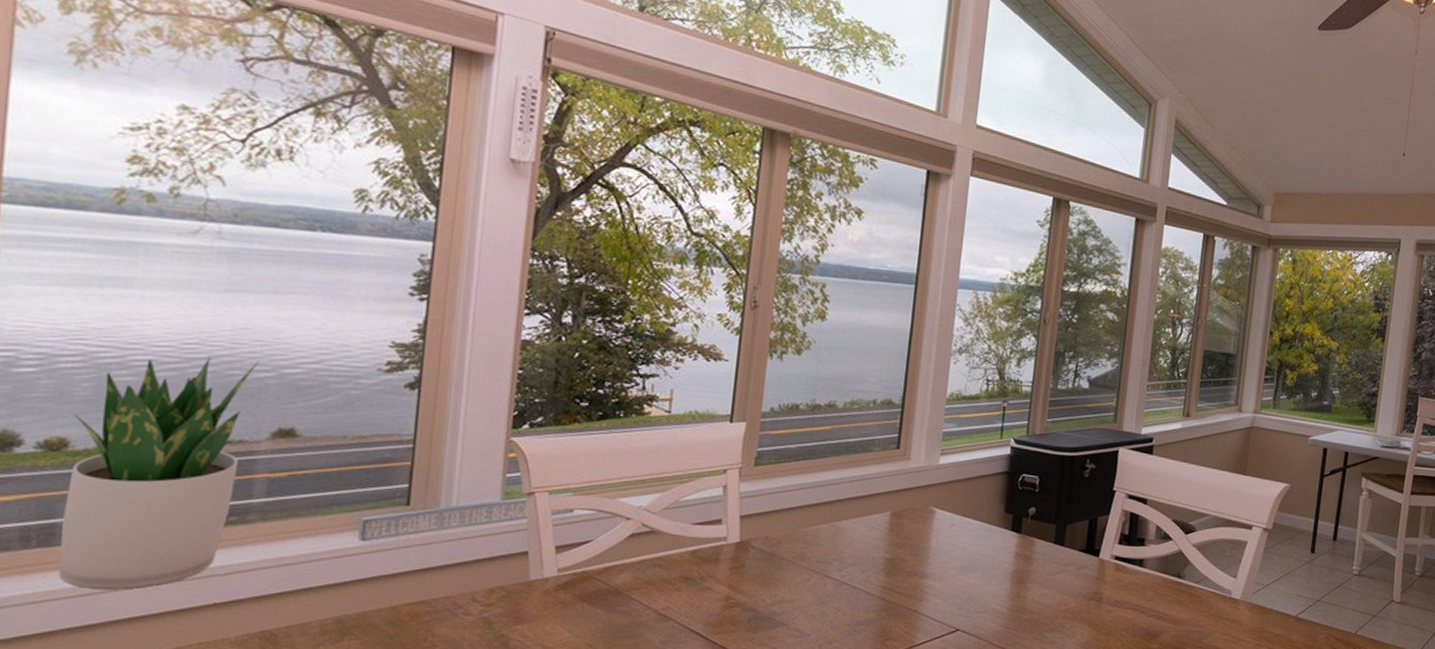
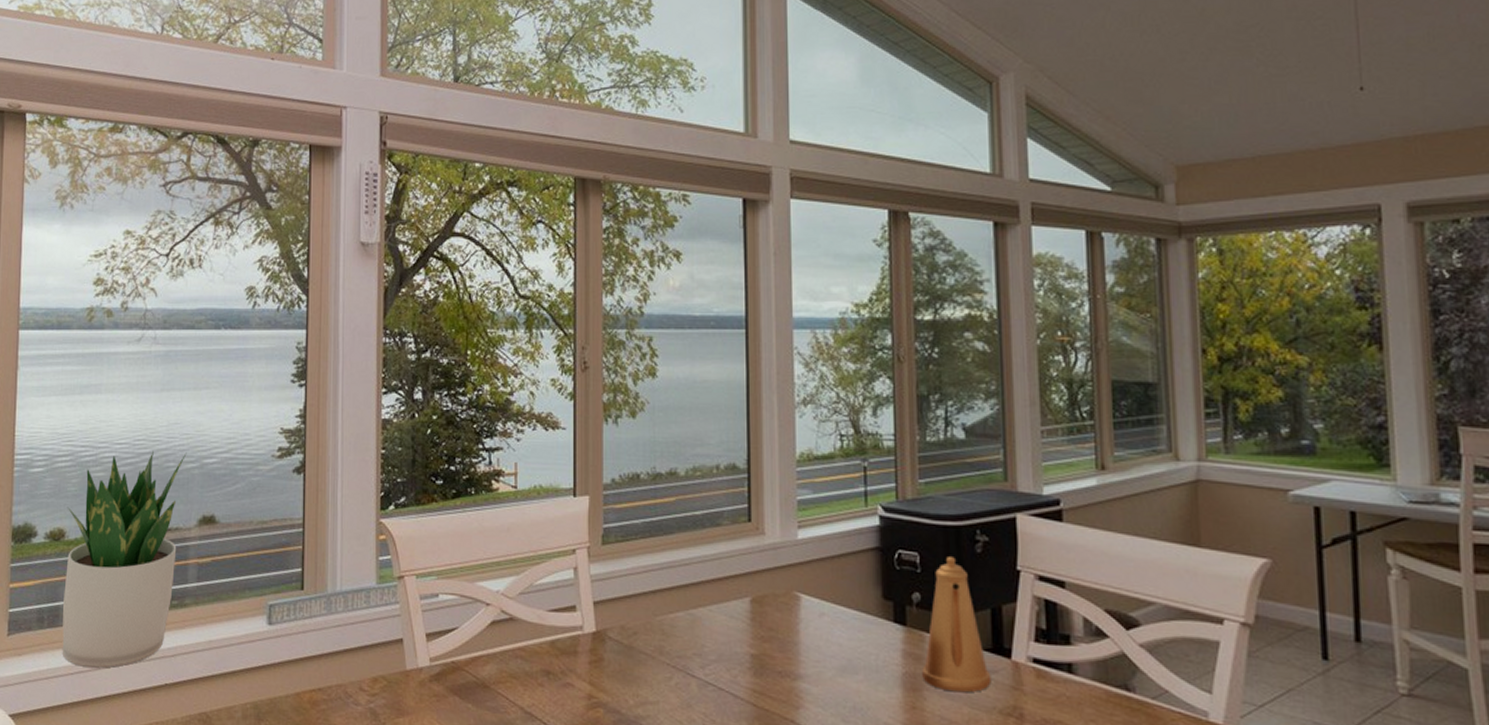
coffee pot: none [1028,480,1082,584] -> present [922,557,992,693]

